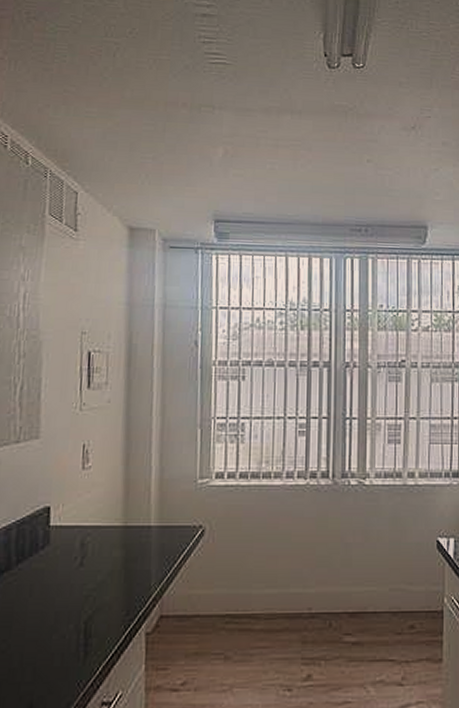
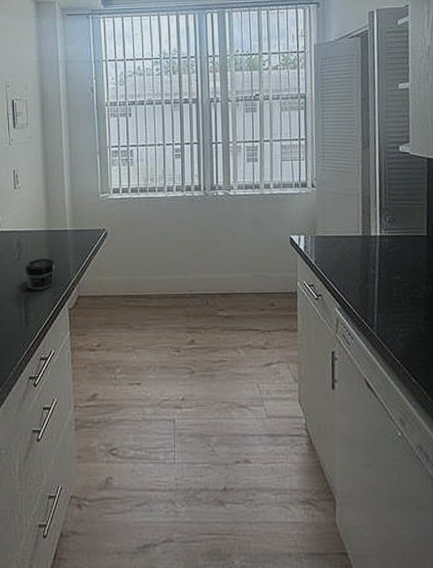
jar: none [89,565,132,609] -> present [25,259,56,291]

